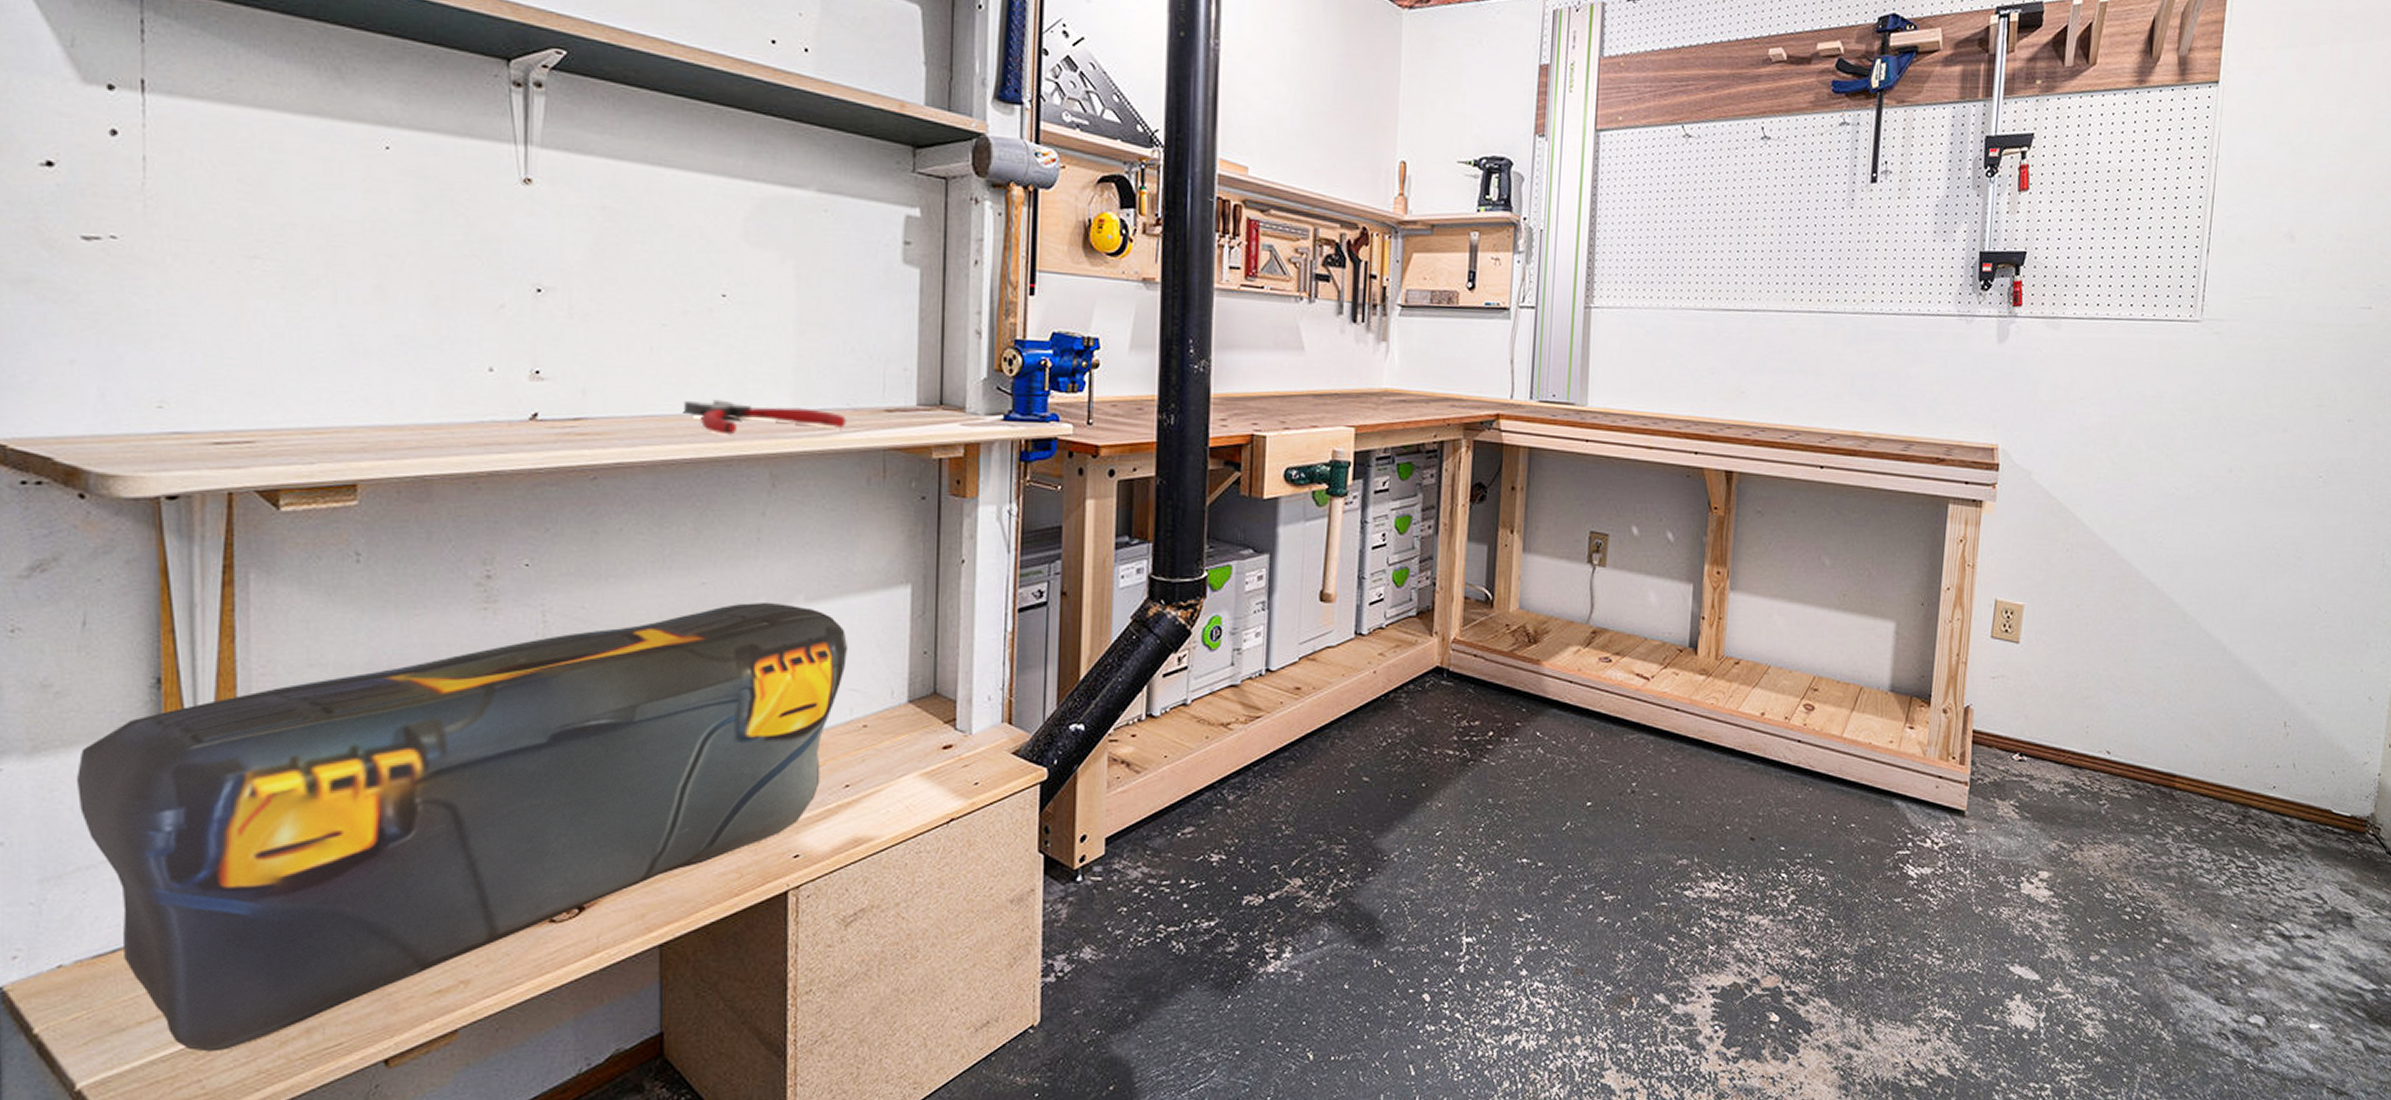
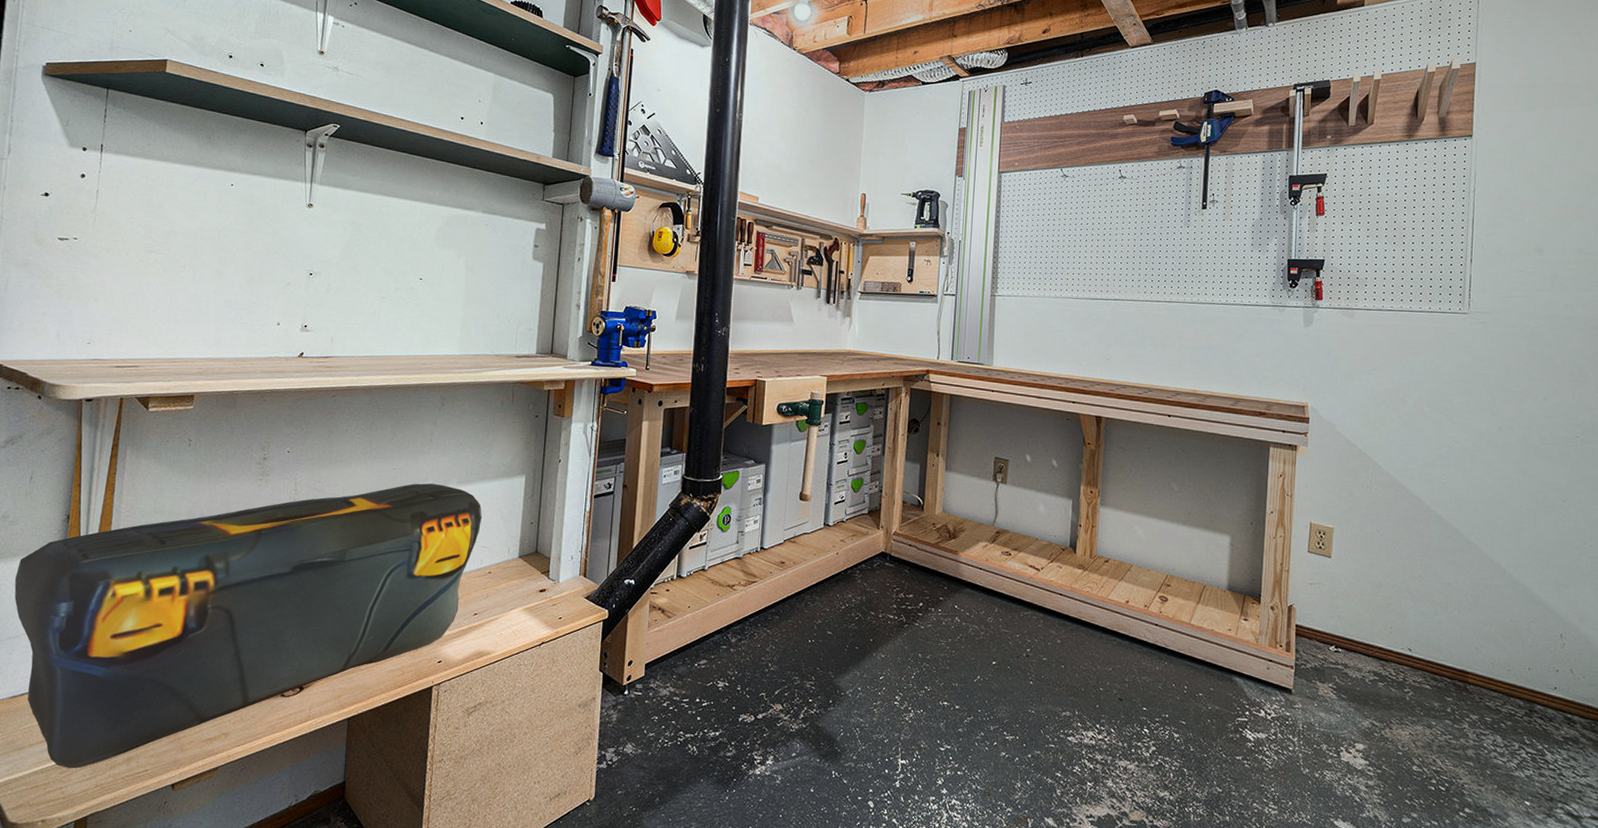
pliers: present [683,399,846,435] -> none [390,346,491,370]

